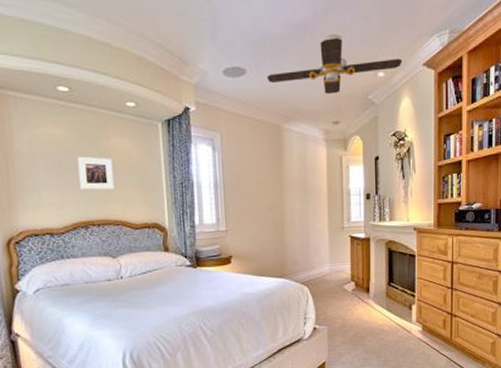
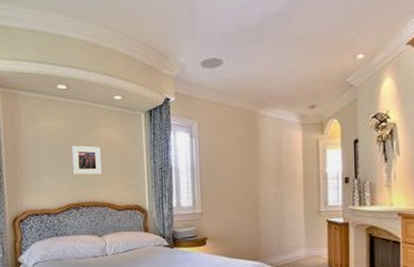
ceiling fan: present [267,34,403,94] -> none [243,20,384,79]

